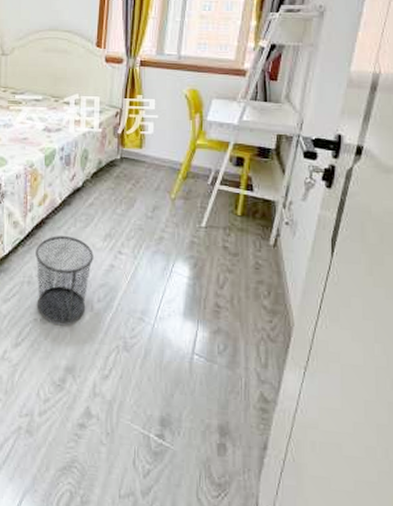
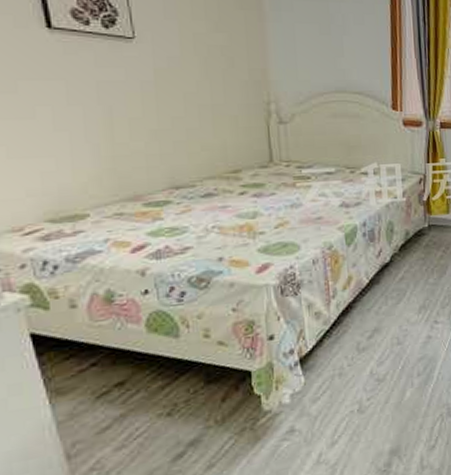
waste bin: present [35,236,94,325] -> none [344,316,409,410]

